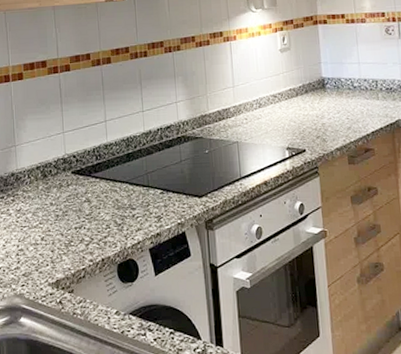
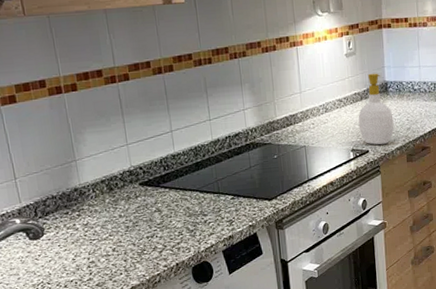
soap bottle: none [293,69,333,145] -> present [358,73,394,145]

